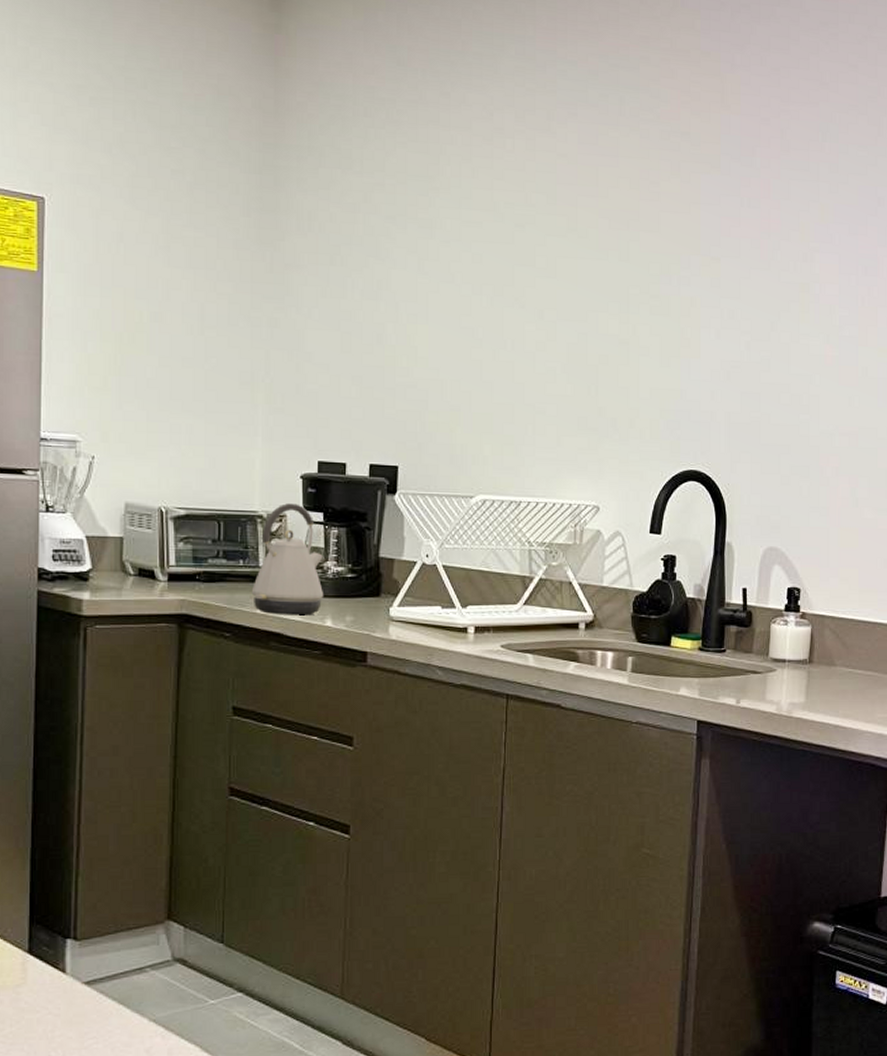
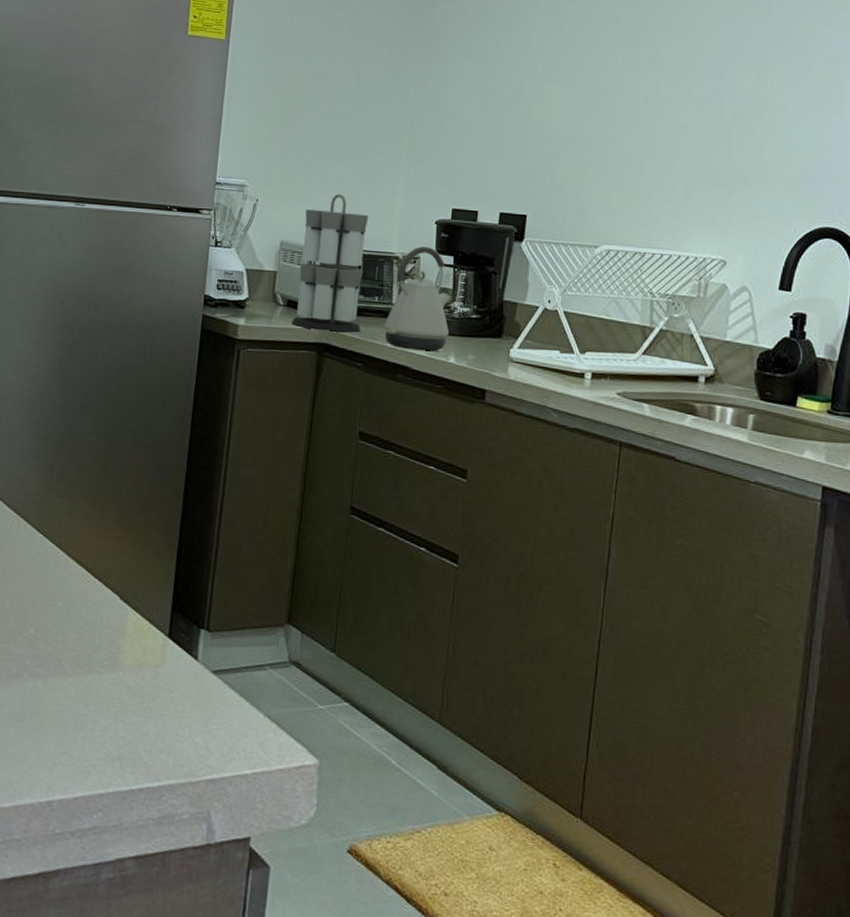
spice rack: none [146,448,226,601] -> present [291,194,369,333]

